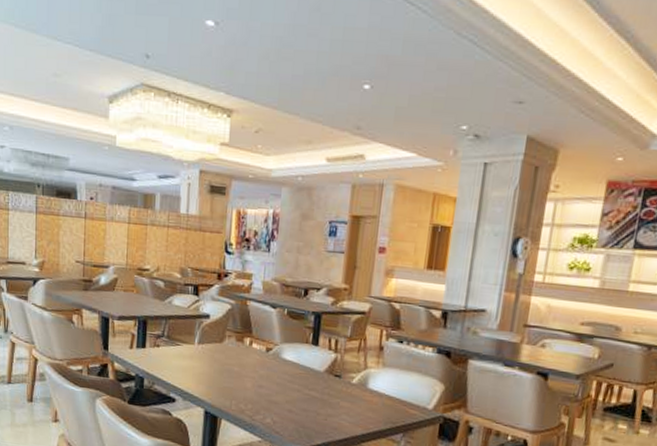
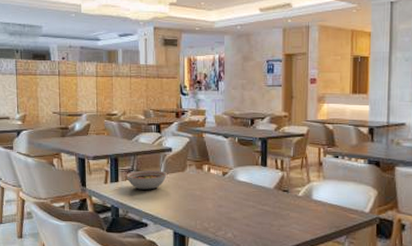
bowl: none [155,337,202,361] -> present [126,170,167,190]

